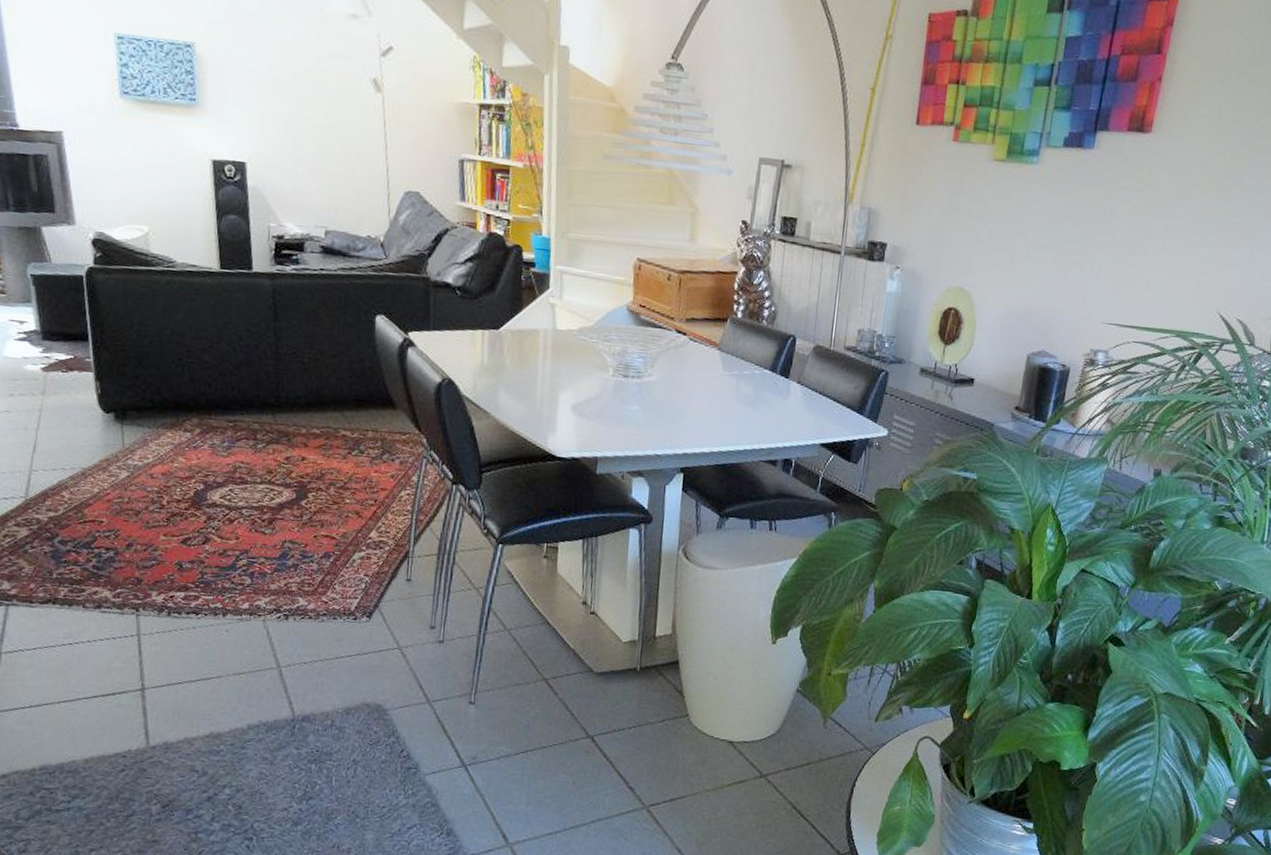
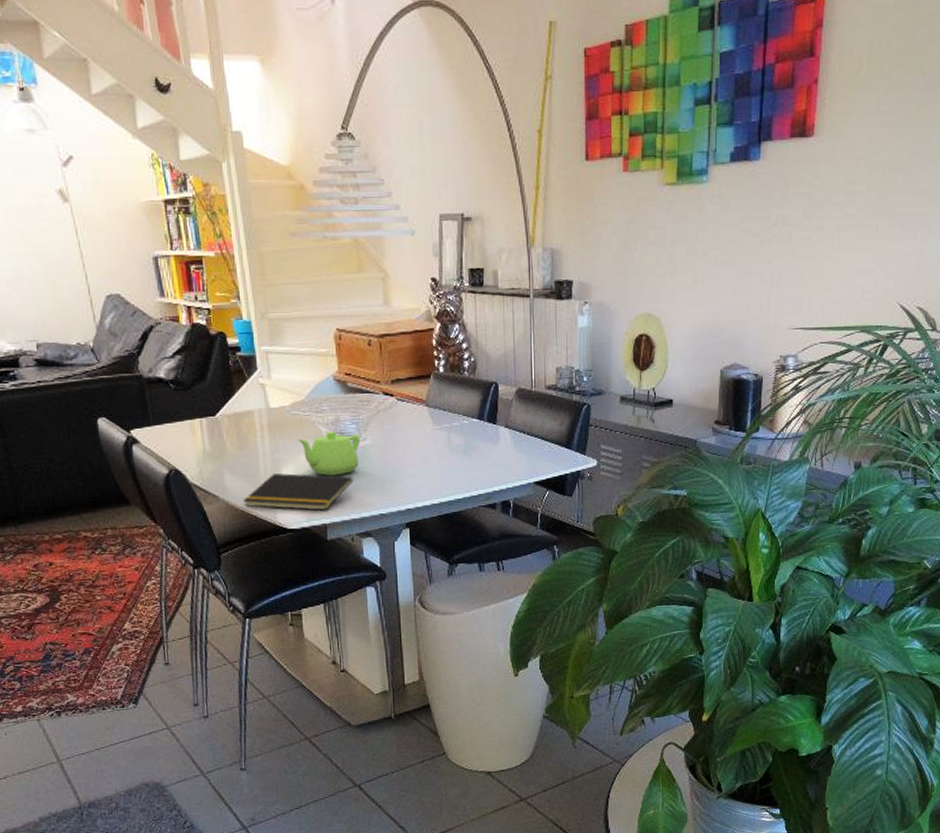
notepad: none [514,397,633,443] -> present [243,473,353,511]
teapot: none [581,362,646,409] -> present [298,431,361,476]

